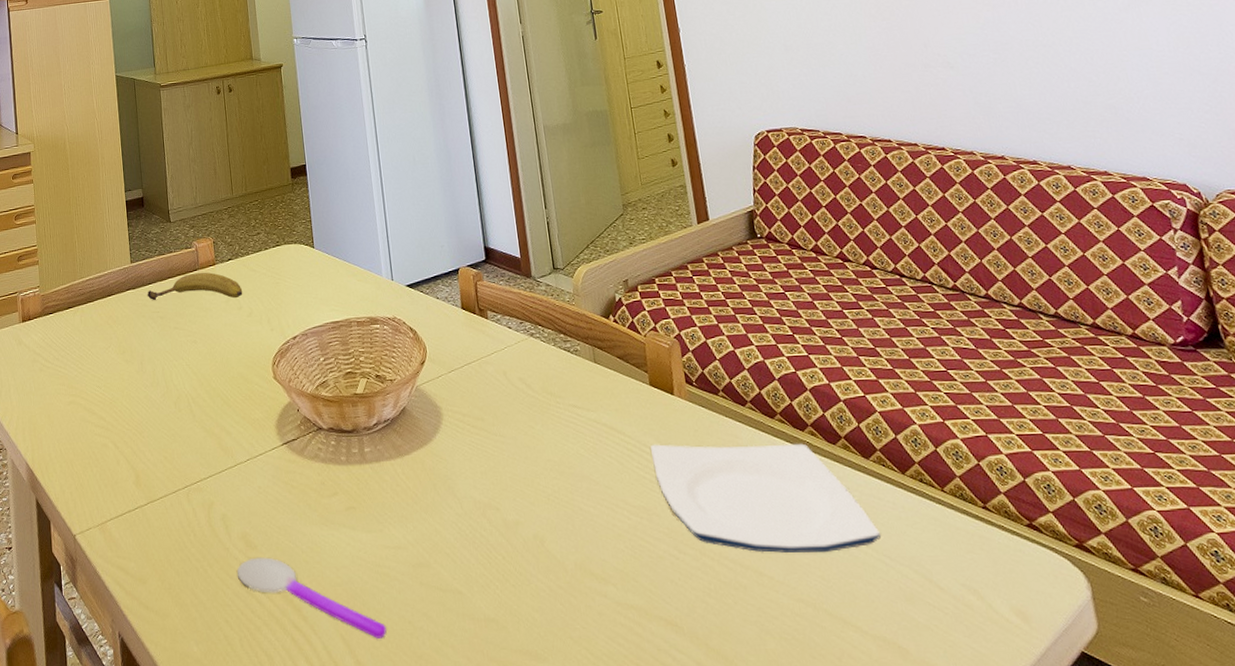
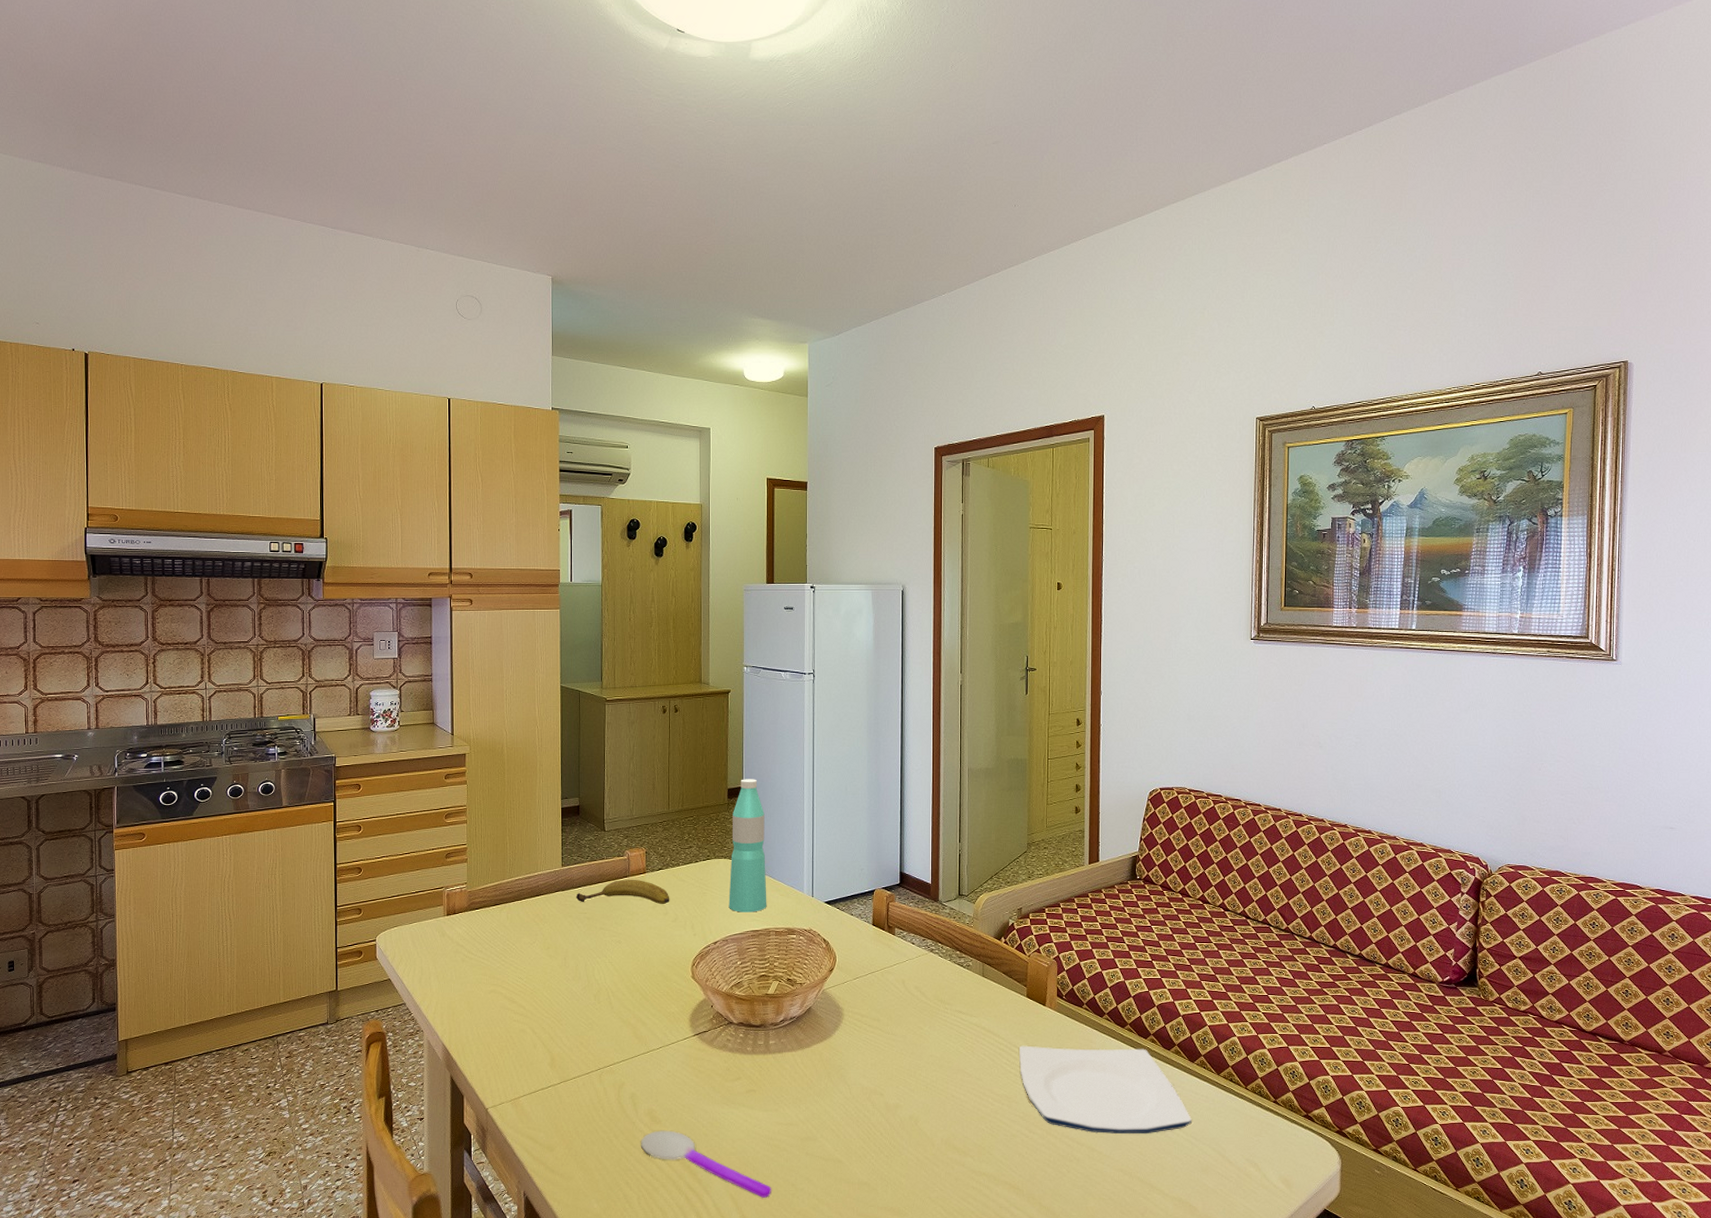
water bottle: none [298,155,345,302] -> present [729,779,767,912]

